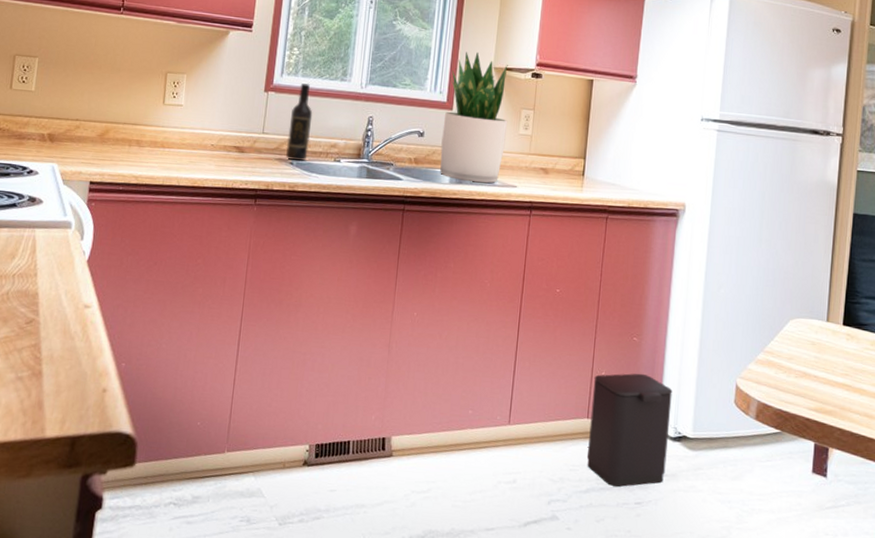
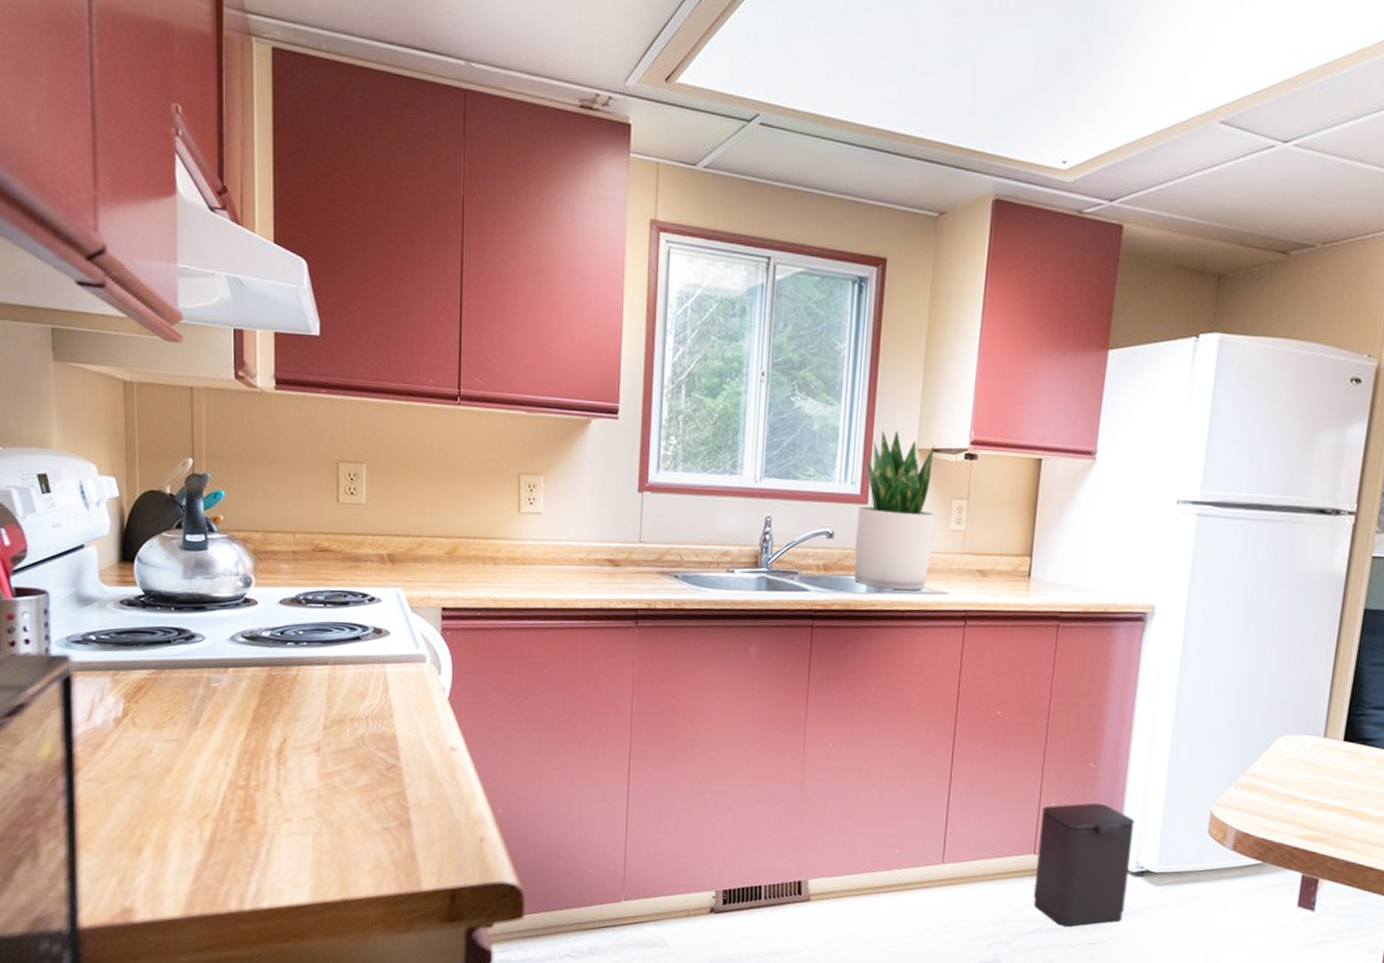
wine bottle: present [286,83,313,161] -> none [668,479,698,573]

